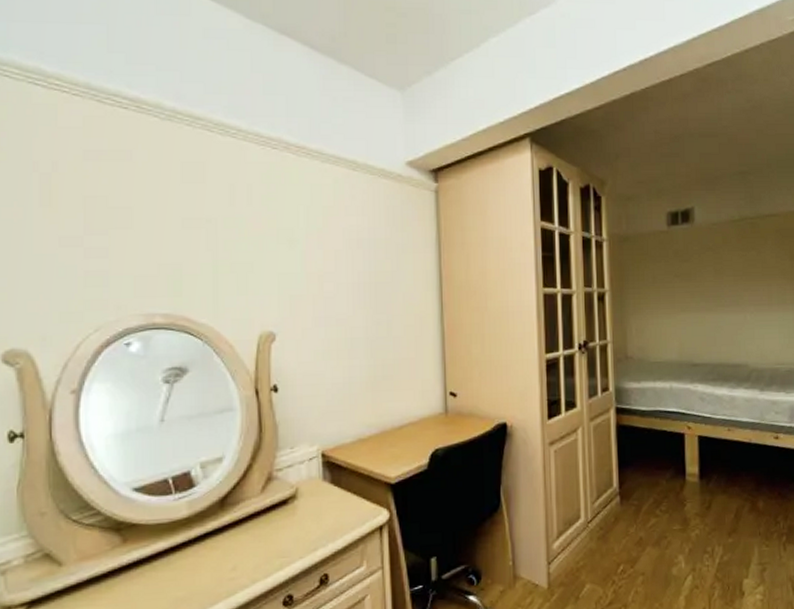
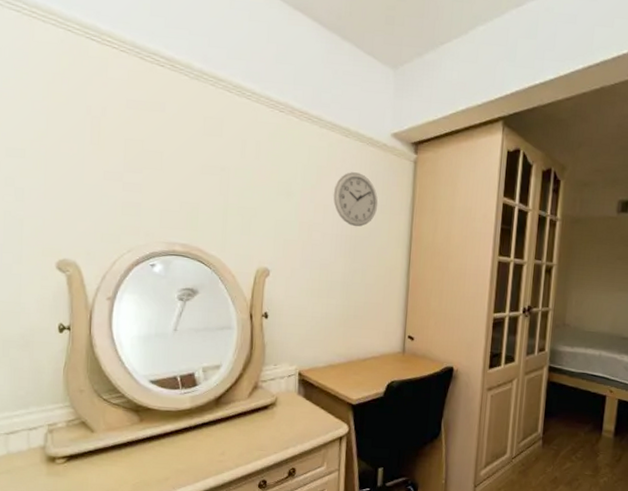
wall clock: none [344,209,399,272] -> present [333,172,378,227]

